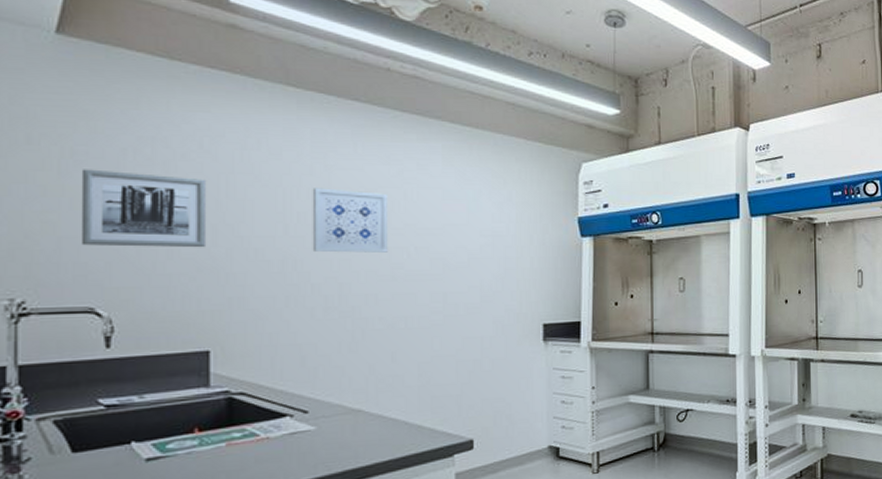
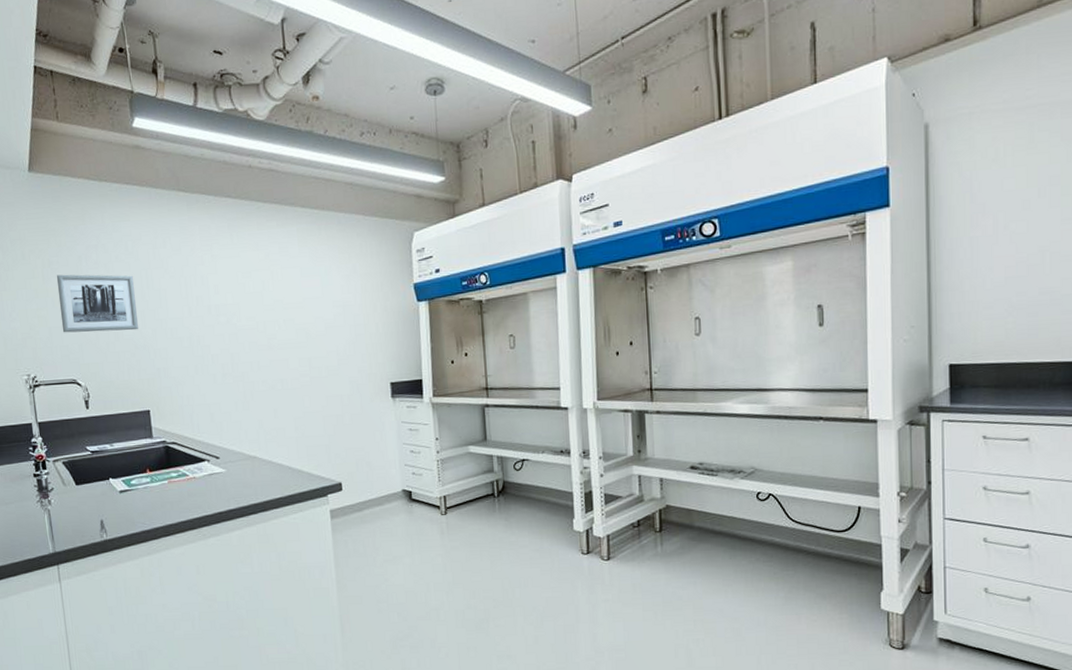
wall art: present [312,188,388,253] -> none [204,274,264,328]

